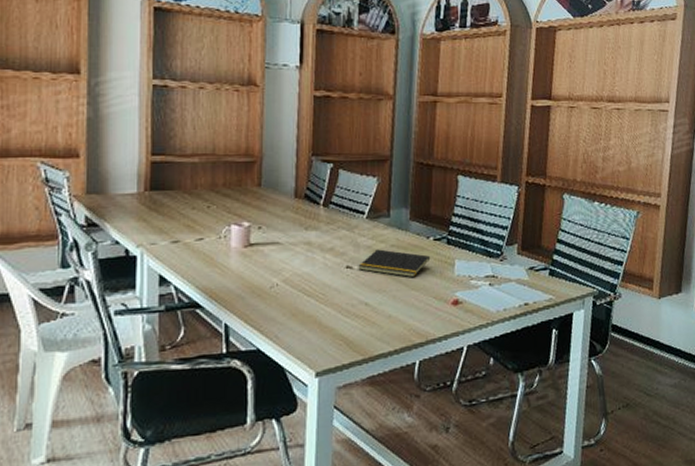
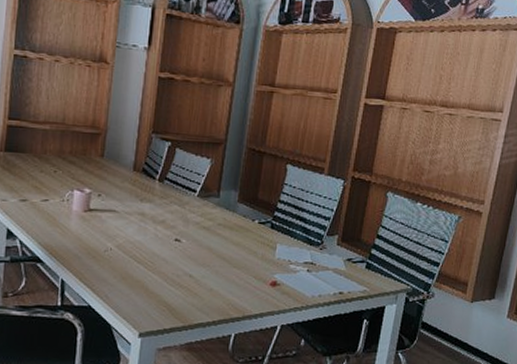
notepad: present [358,249,431,278] -> none [186,226,254,257]

